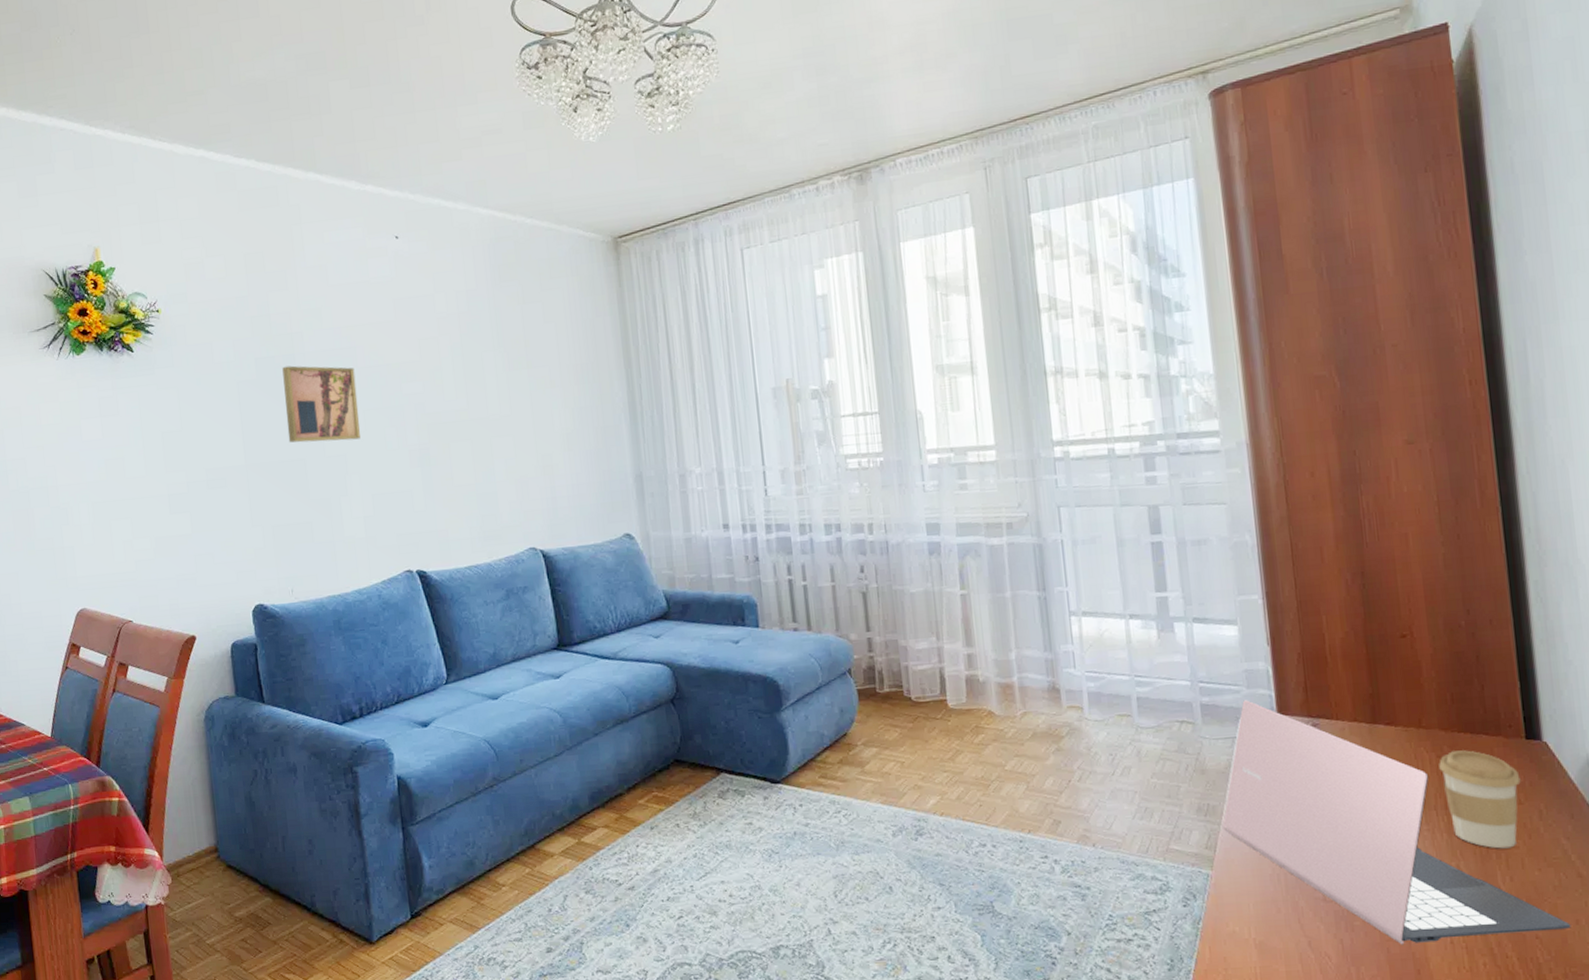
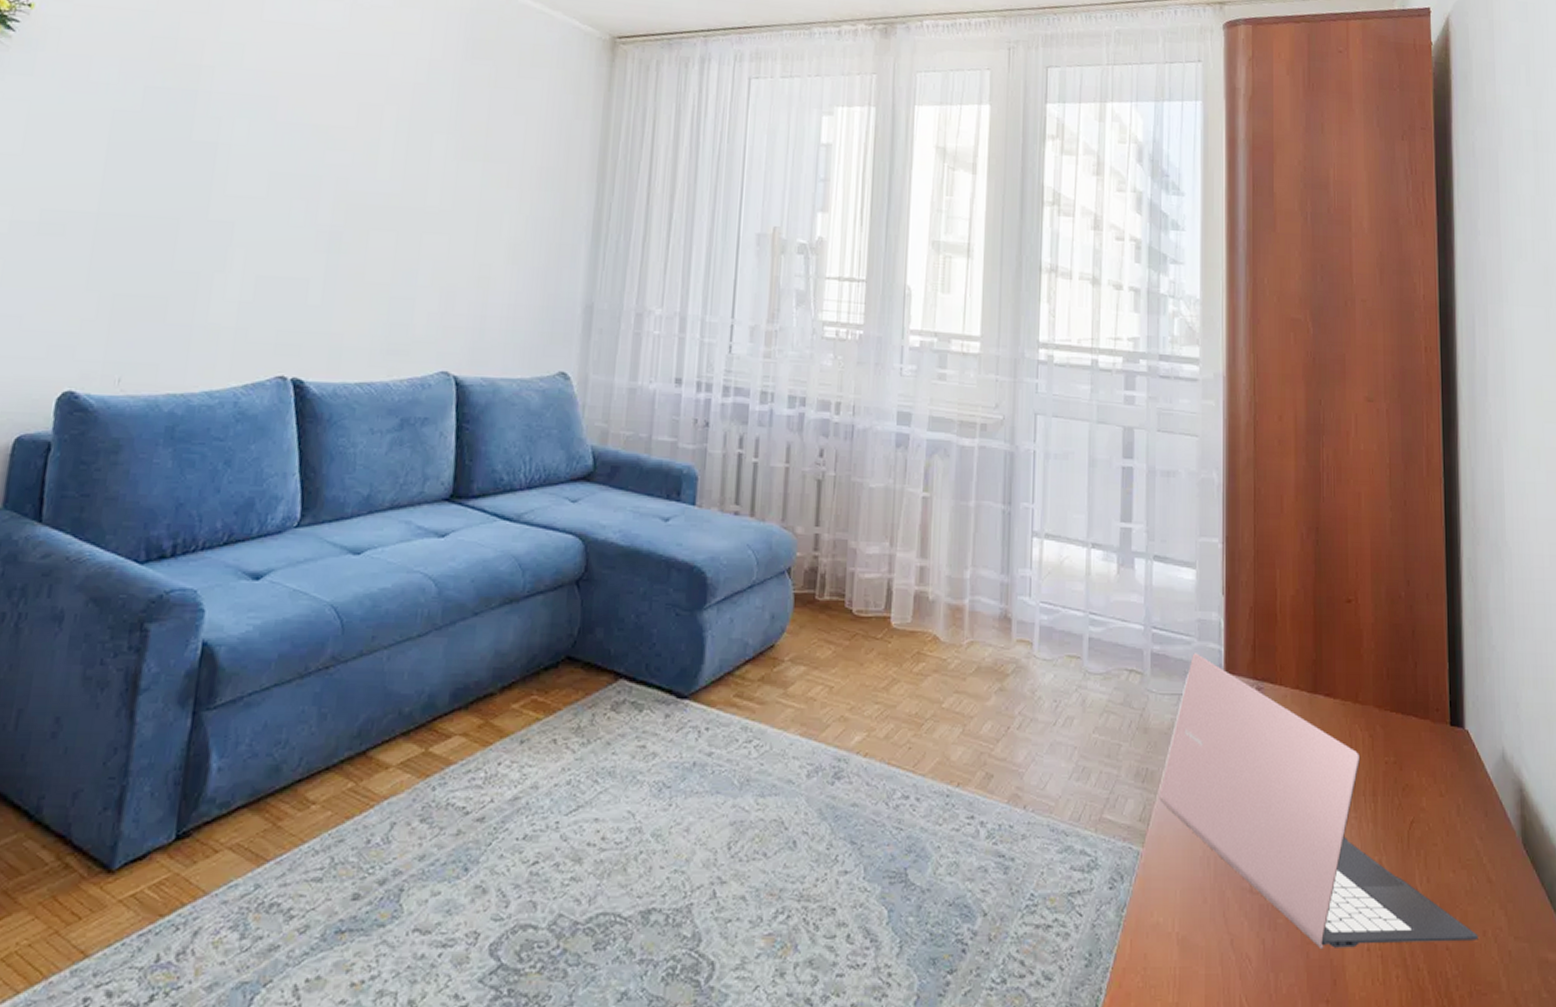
wall art: present [282,365,361,443] -> none [163,102,271,206]
coffee cup: present [1439,750,1521,849] -> none [1371,731,1443,845]

